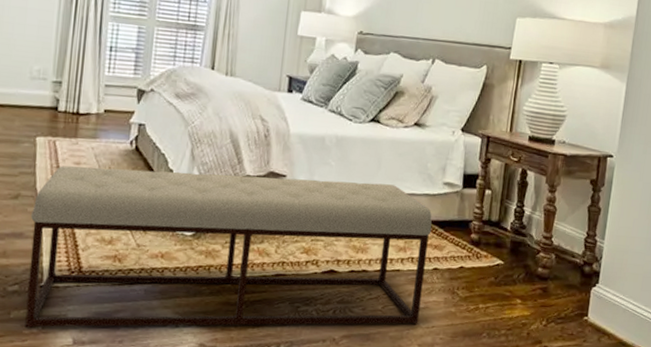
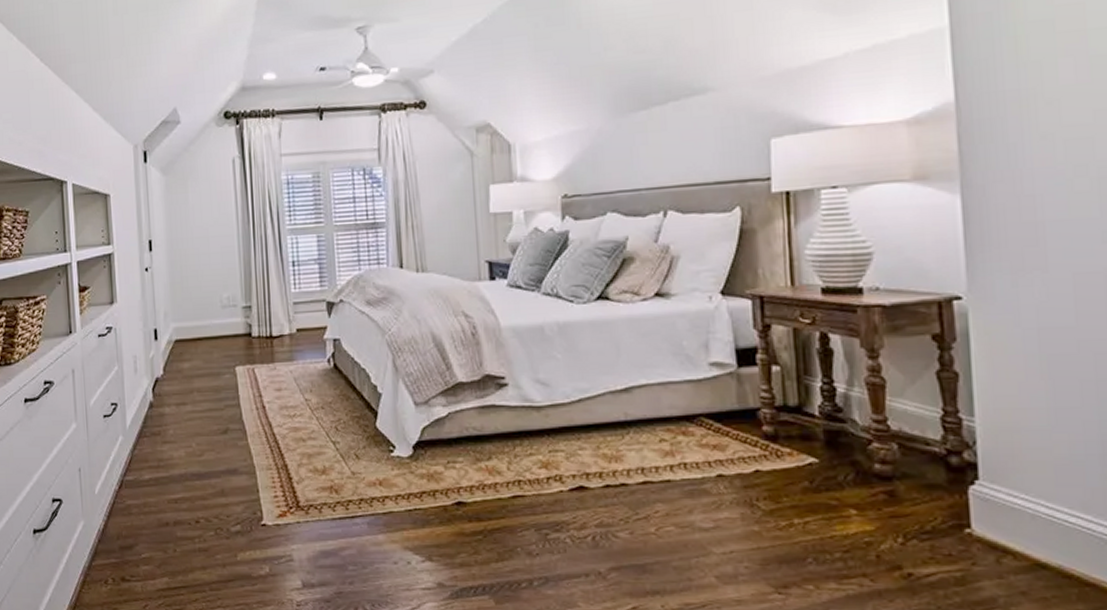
bench: present [25,165,432,329] -> none [242,373,710,571]

